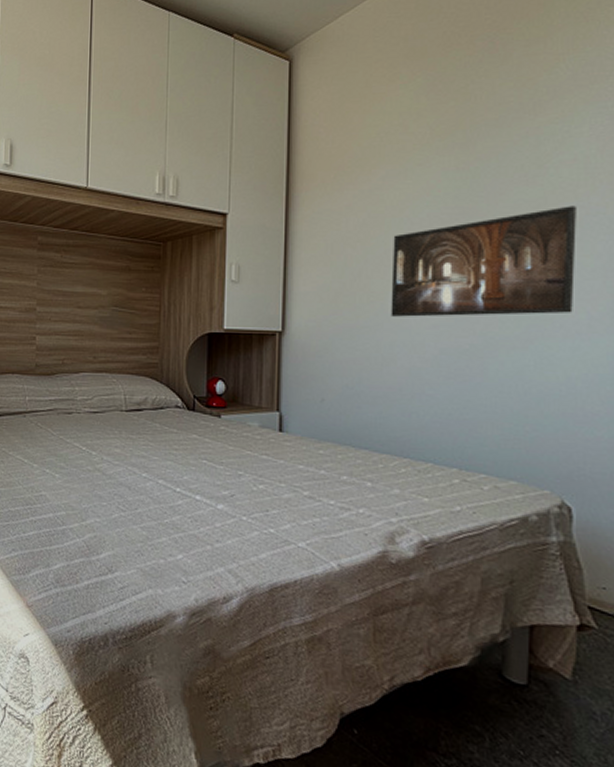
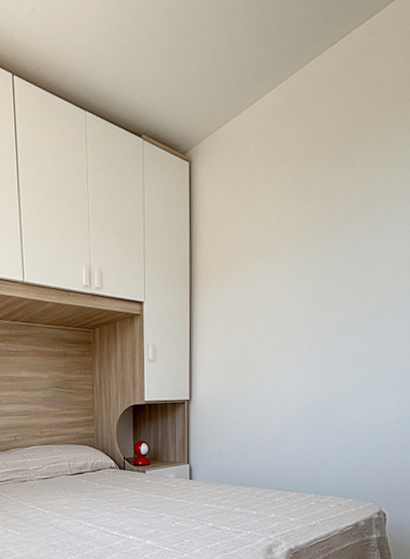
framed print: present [391,205,576,317] -> none [269,287,398,382]

